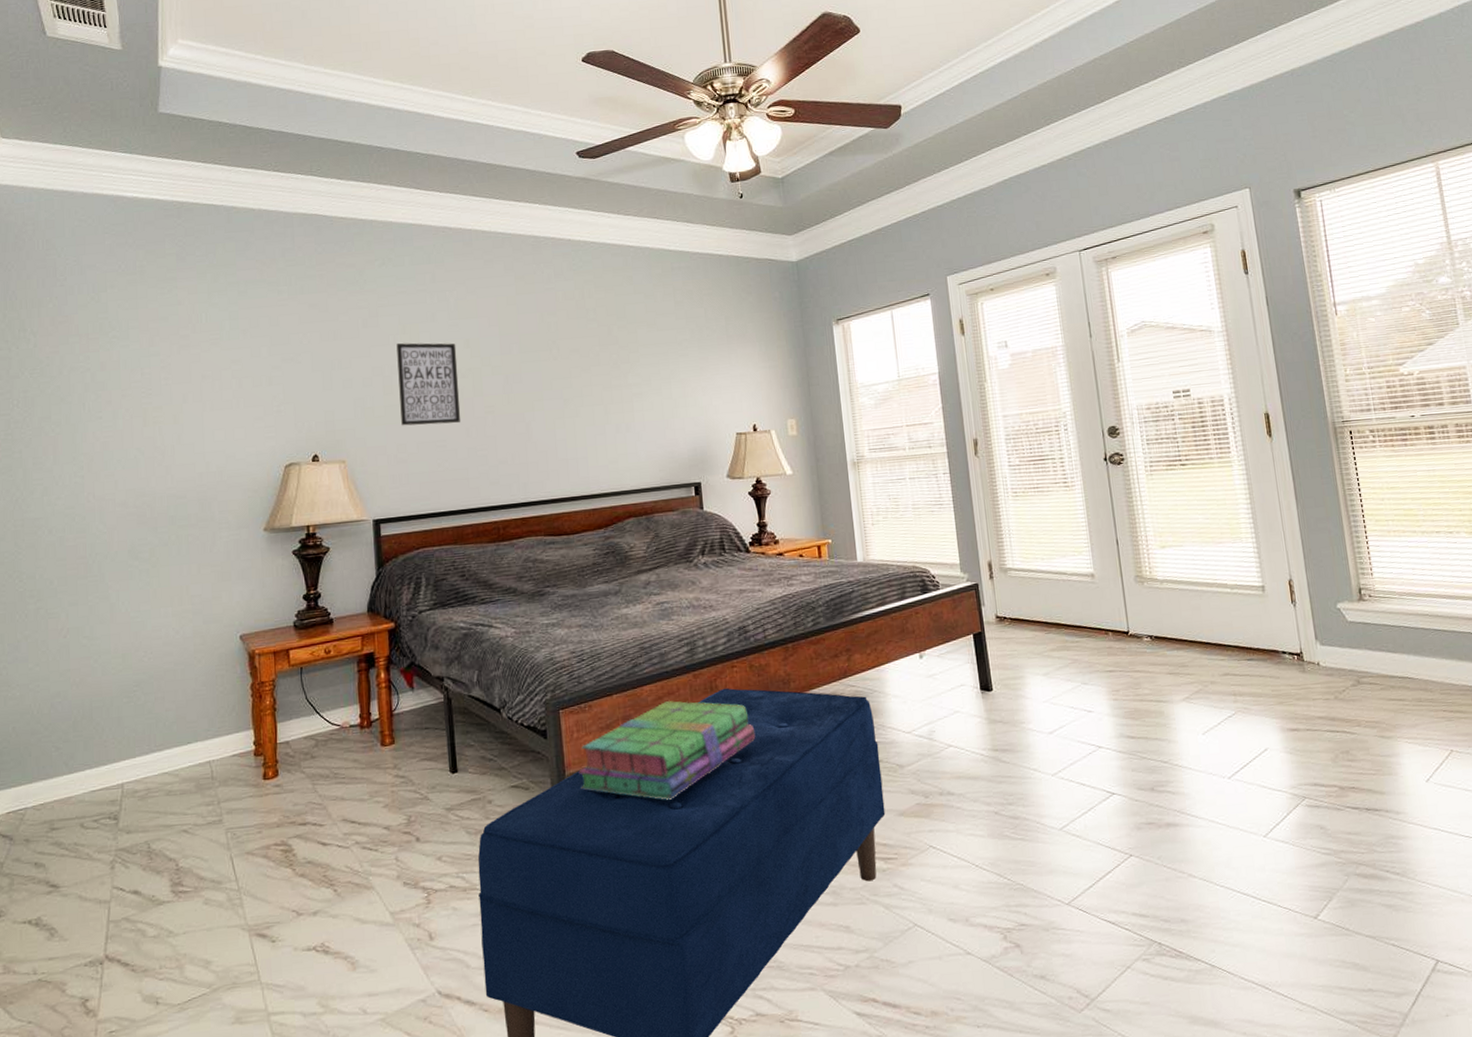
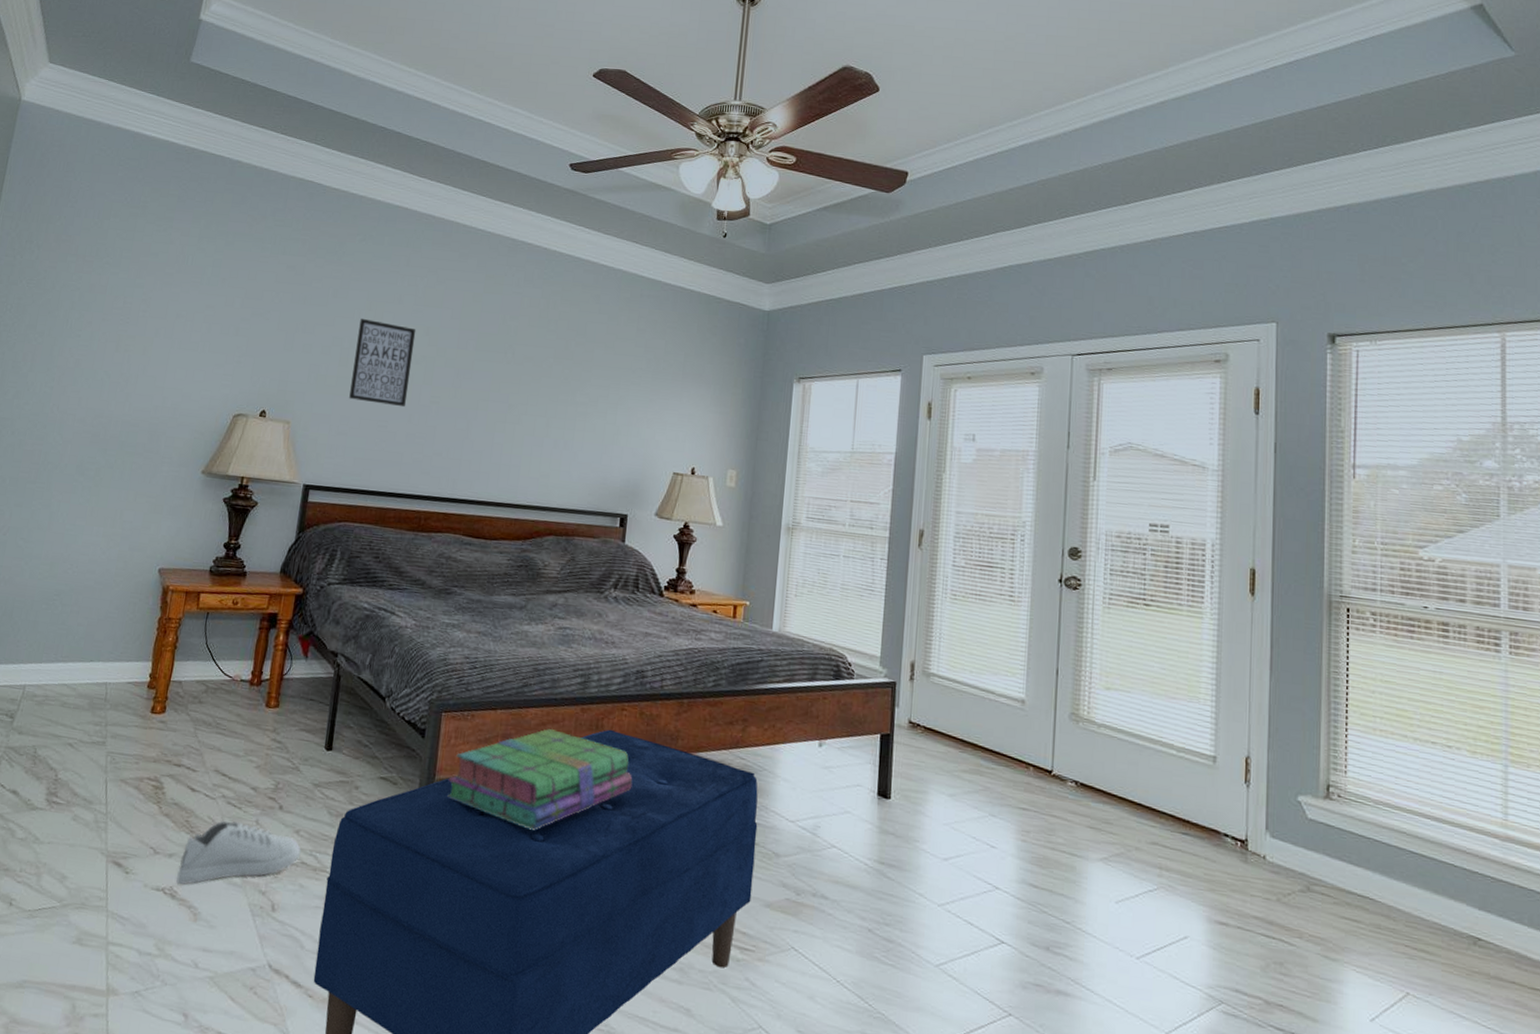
shoe: none [326,863,448,938] -> present [176,820,301,885]

